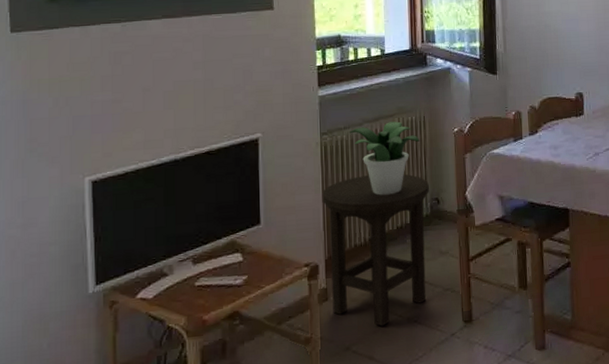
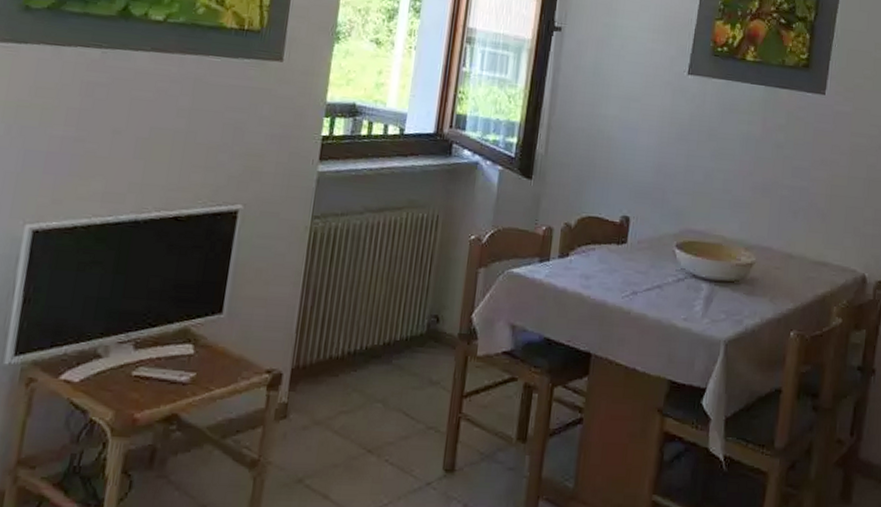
stool: present [322,174,429,327] -> none [290,274,430,461]
potted plant: present [350,121,420,196] -> none [347,215,428,303]

